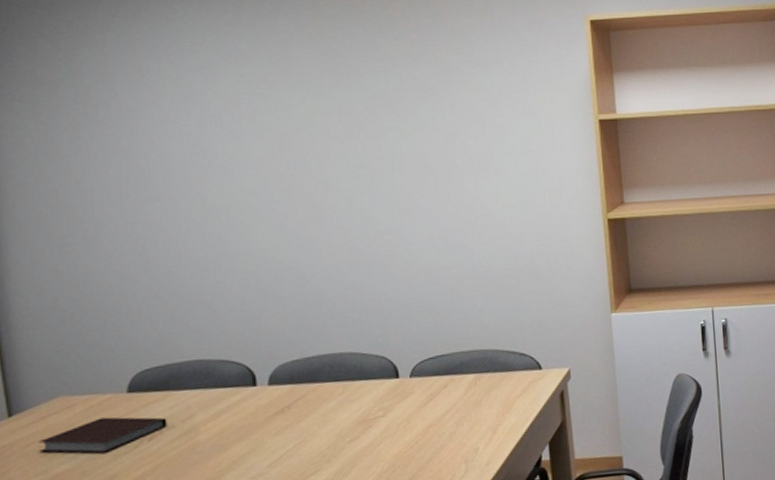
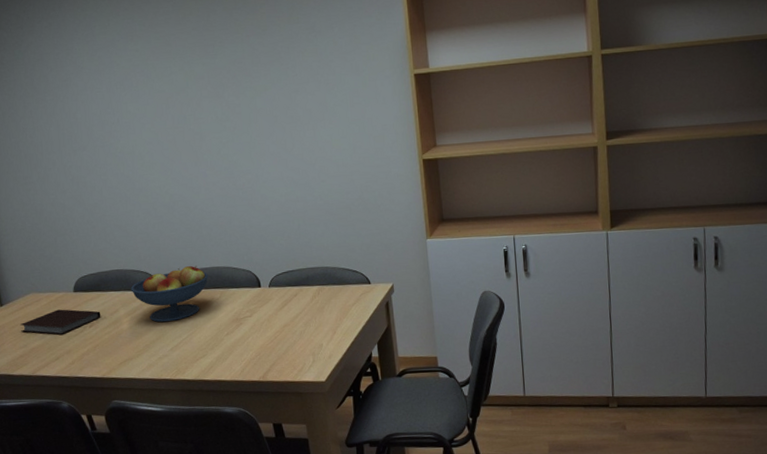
fruit bowl: none [214,352,327,429] -> present [130,266,208,322]

